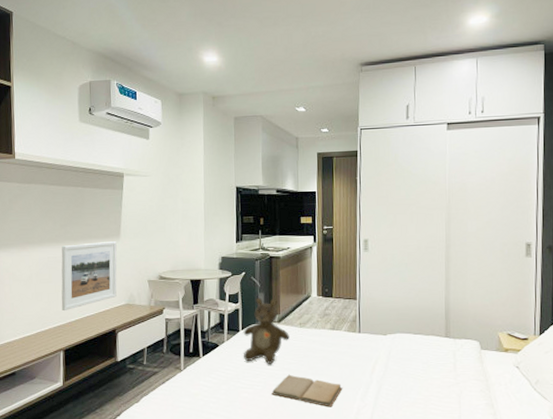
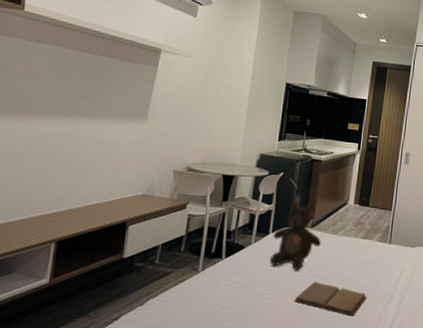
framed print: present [61,240,117,312] -> none [60,120,142,197]

